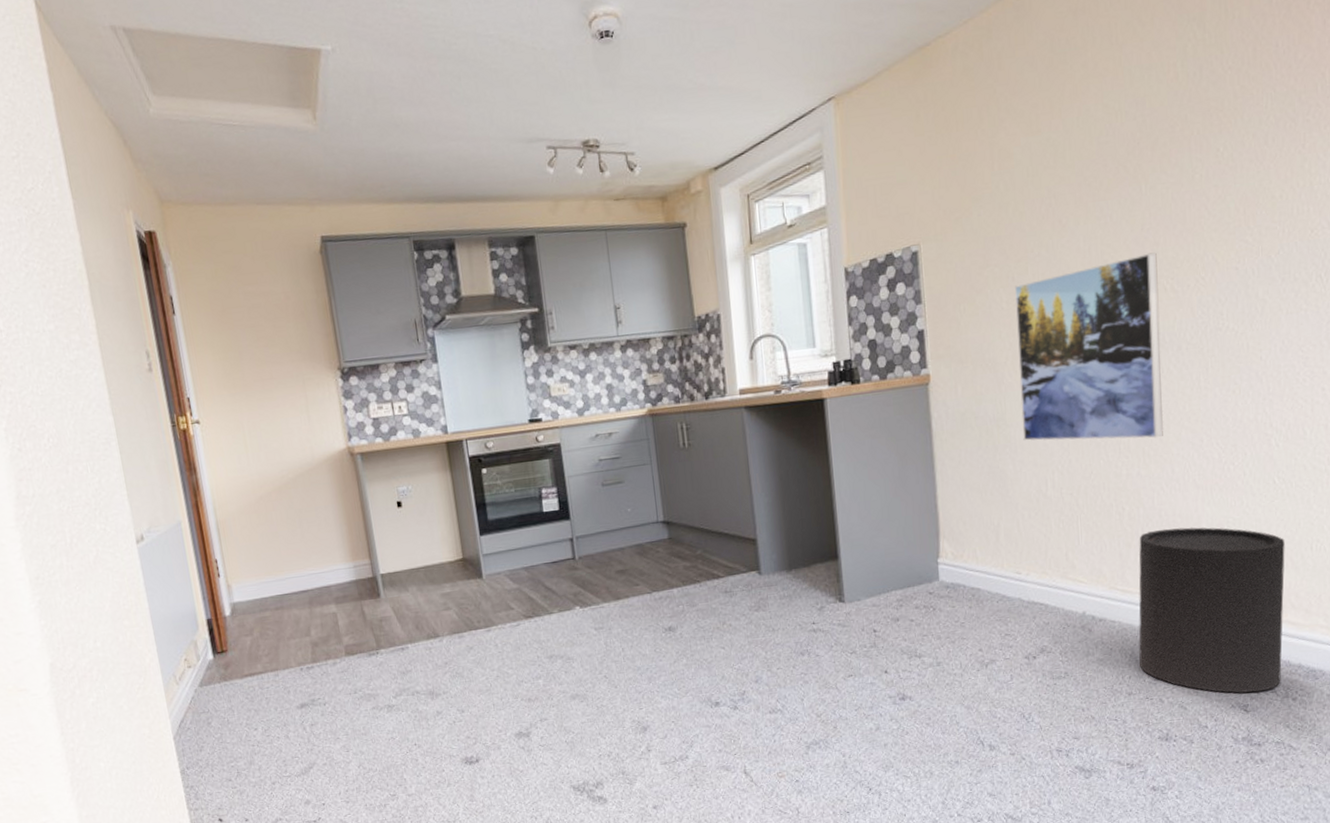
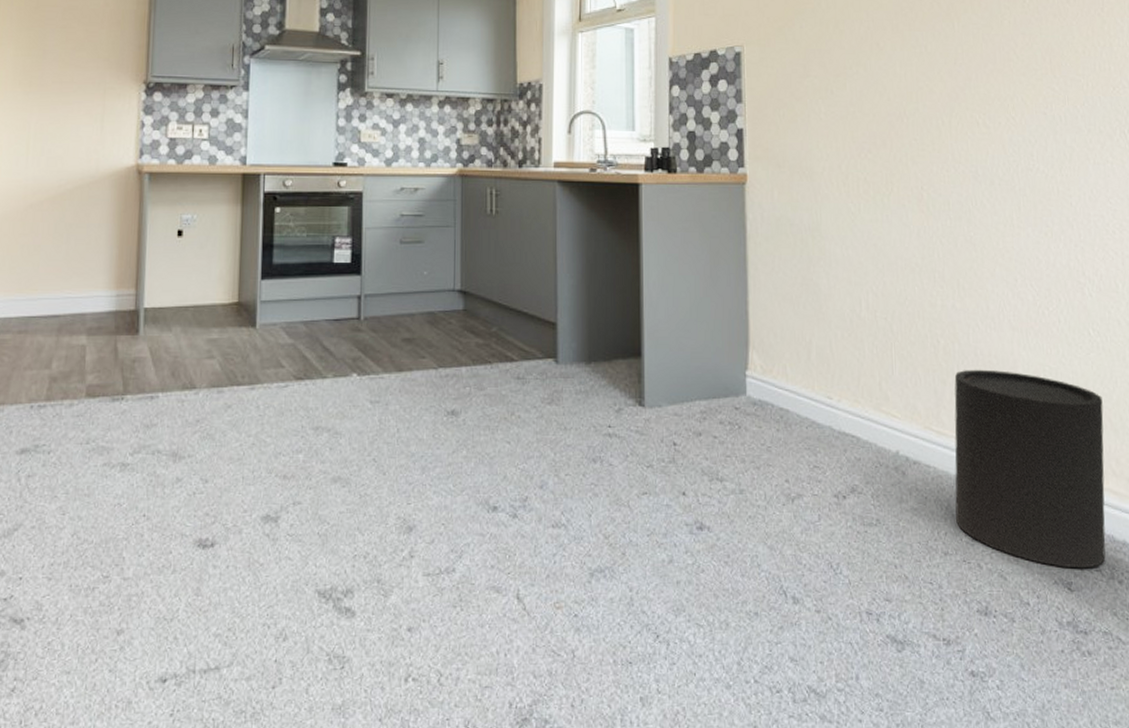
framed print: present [1015,252,1164,441] -> none [833,86,978,271]

